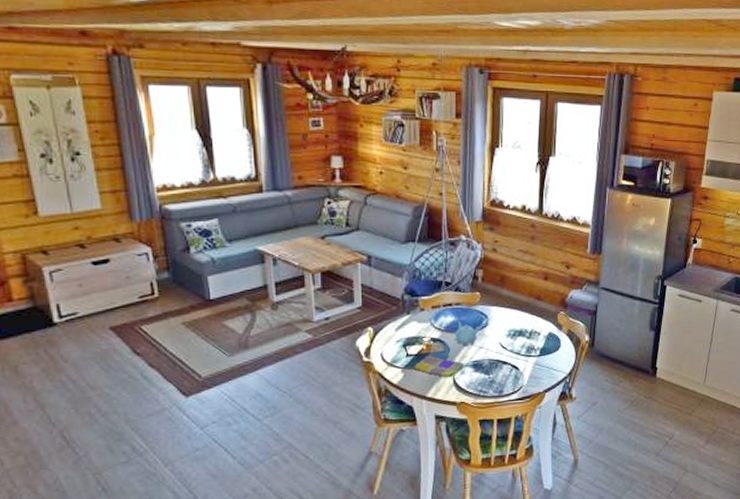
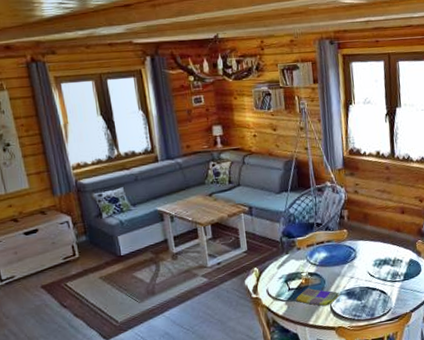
teapot: present [454,321,480,346] -> none [328,256,350,277]

